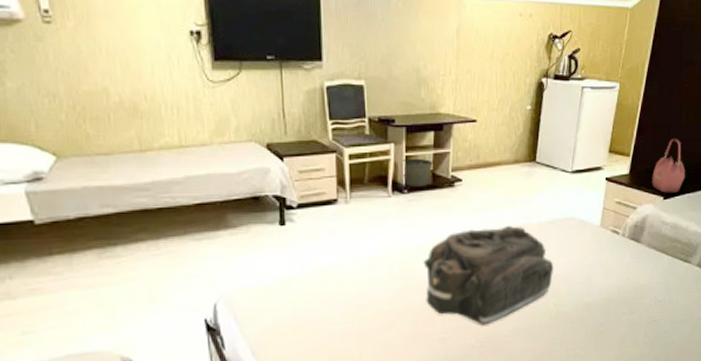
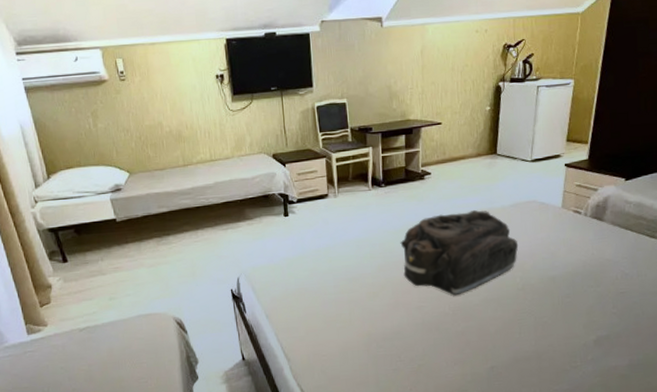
basket: present [403,158,433,186] -> none [380,157,405,181]
handbag: present [652,139,685,193] -> none [612,124,647,175]

